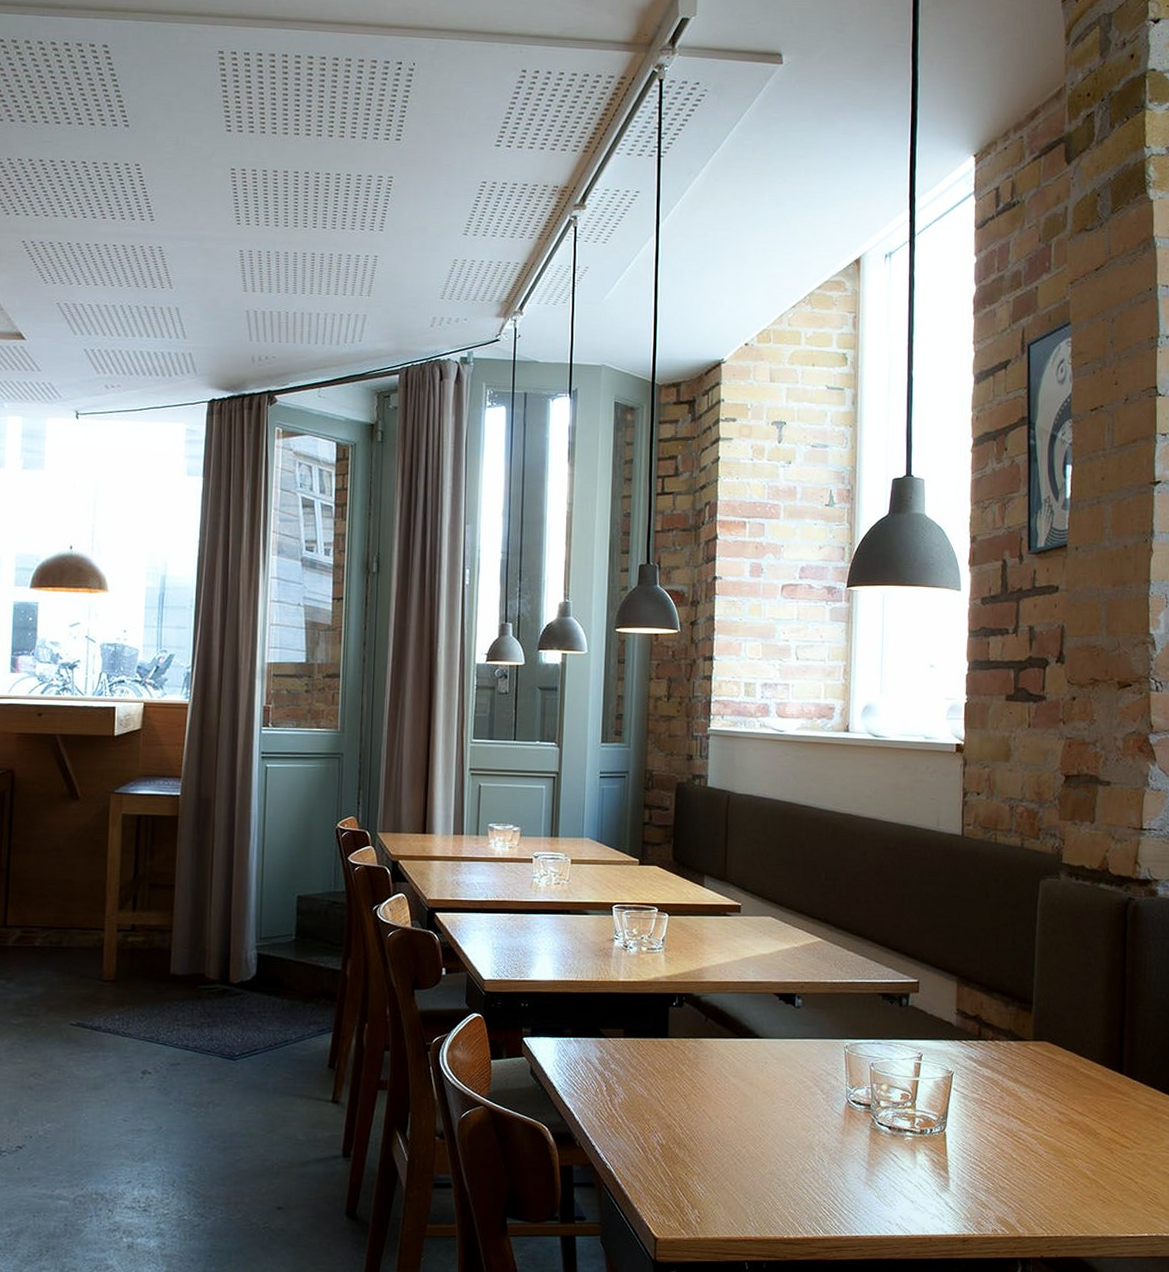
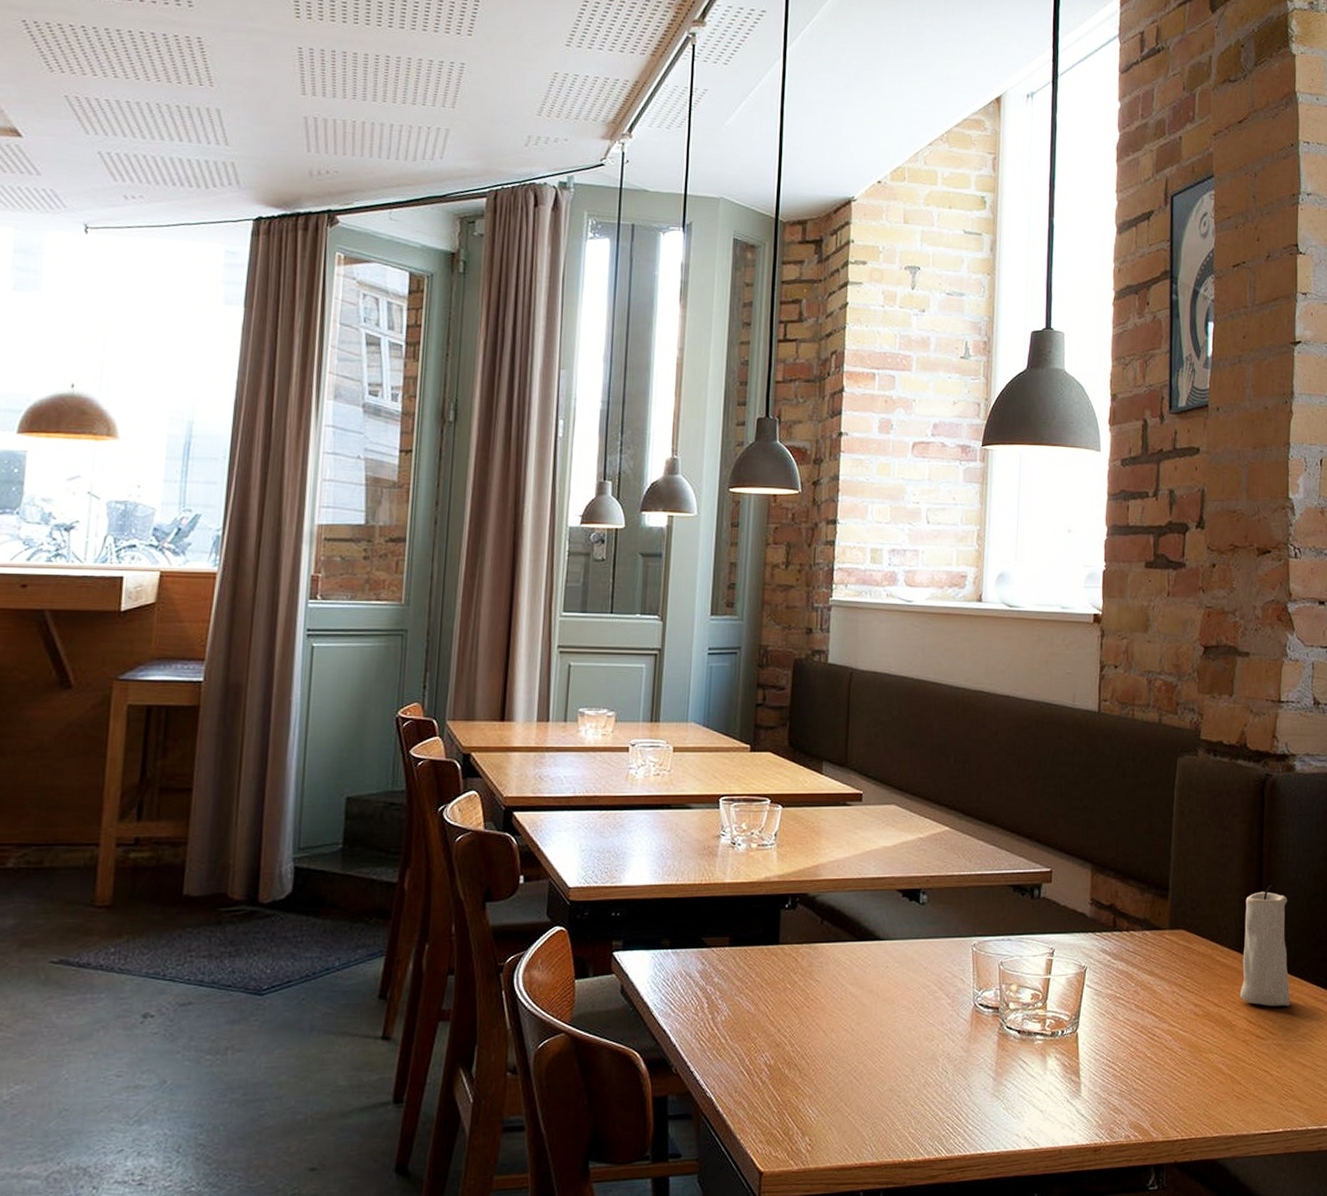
candle: none [1103,1003,1154,1120] -> present [1239,885,1290,1007]

